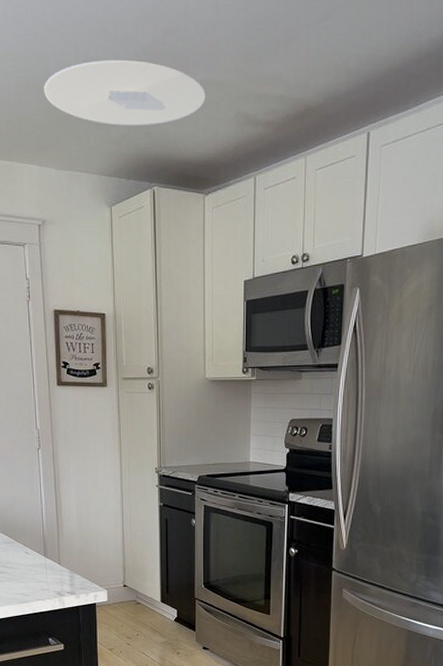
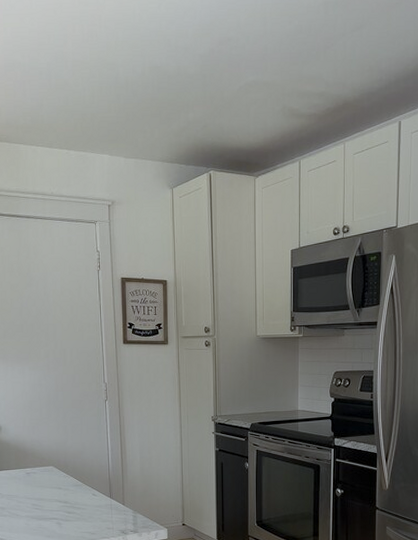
ceiling light: present [44,59,206,126] -> none [115,65,256,120]

